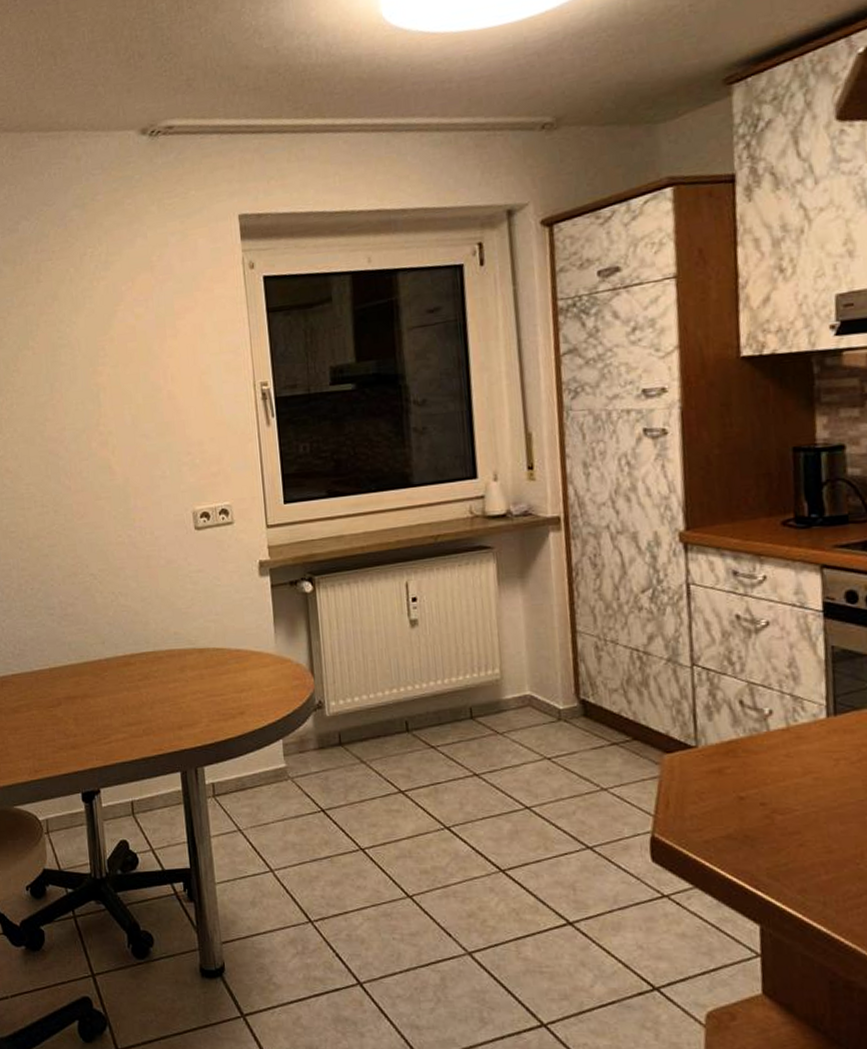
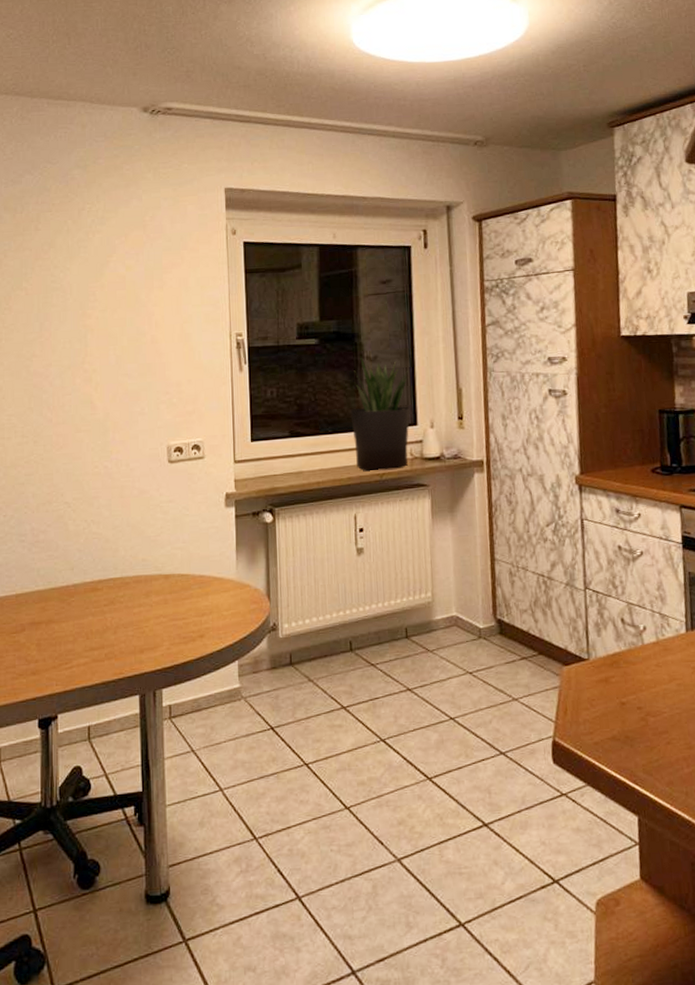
planter: none [396,400,469,533] -> present [350,356,410,471]

